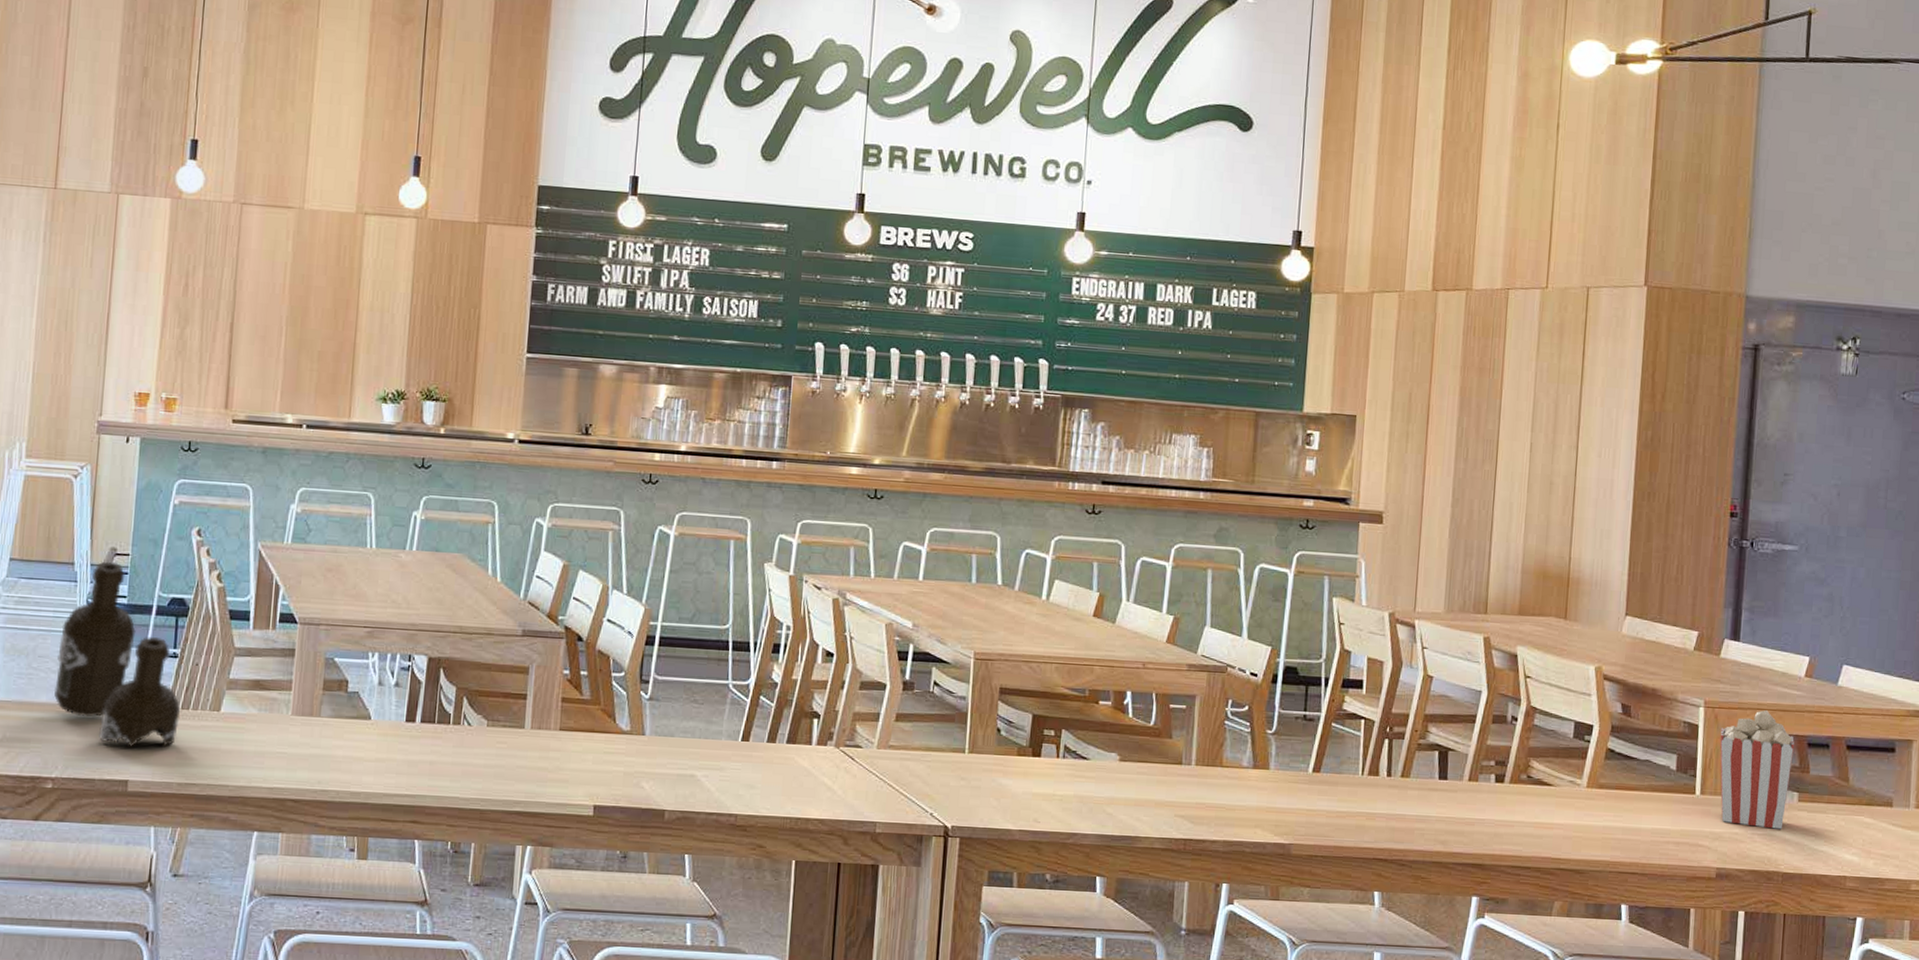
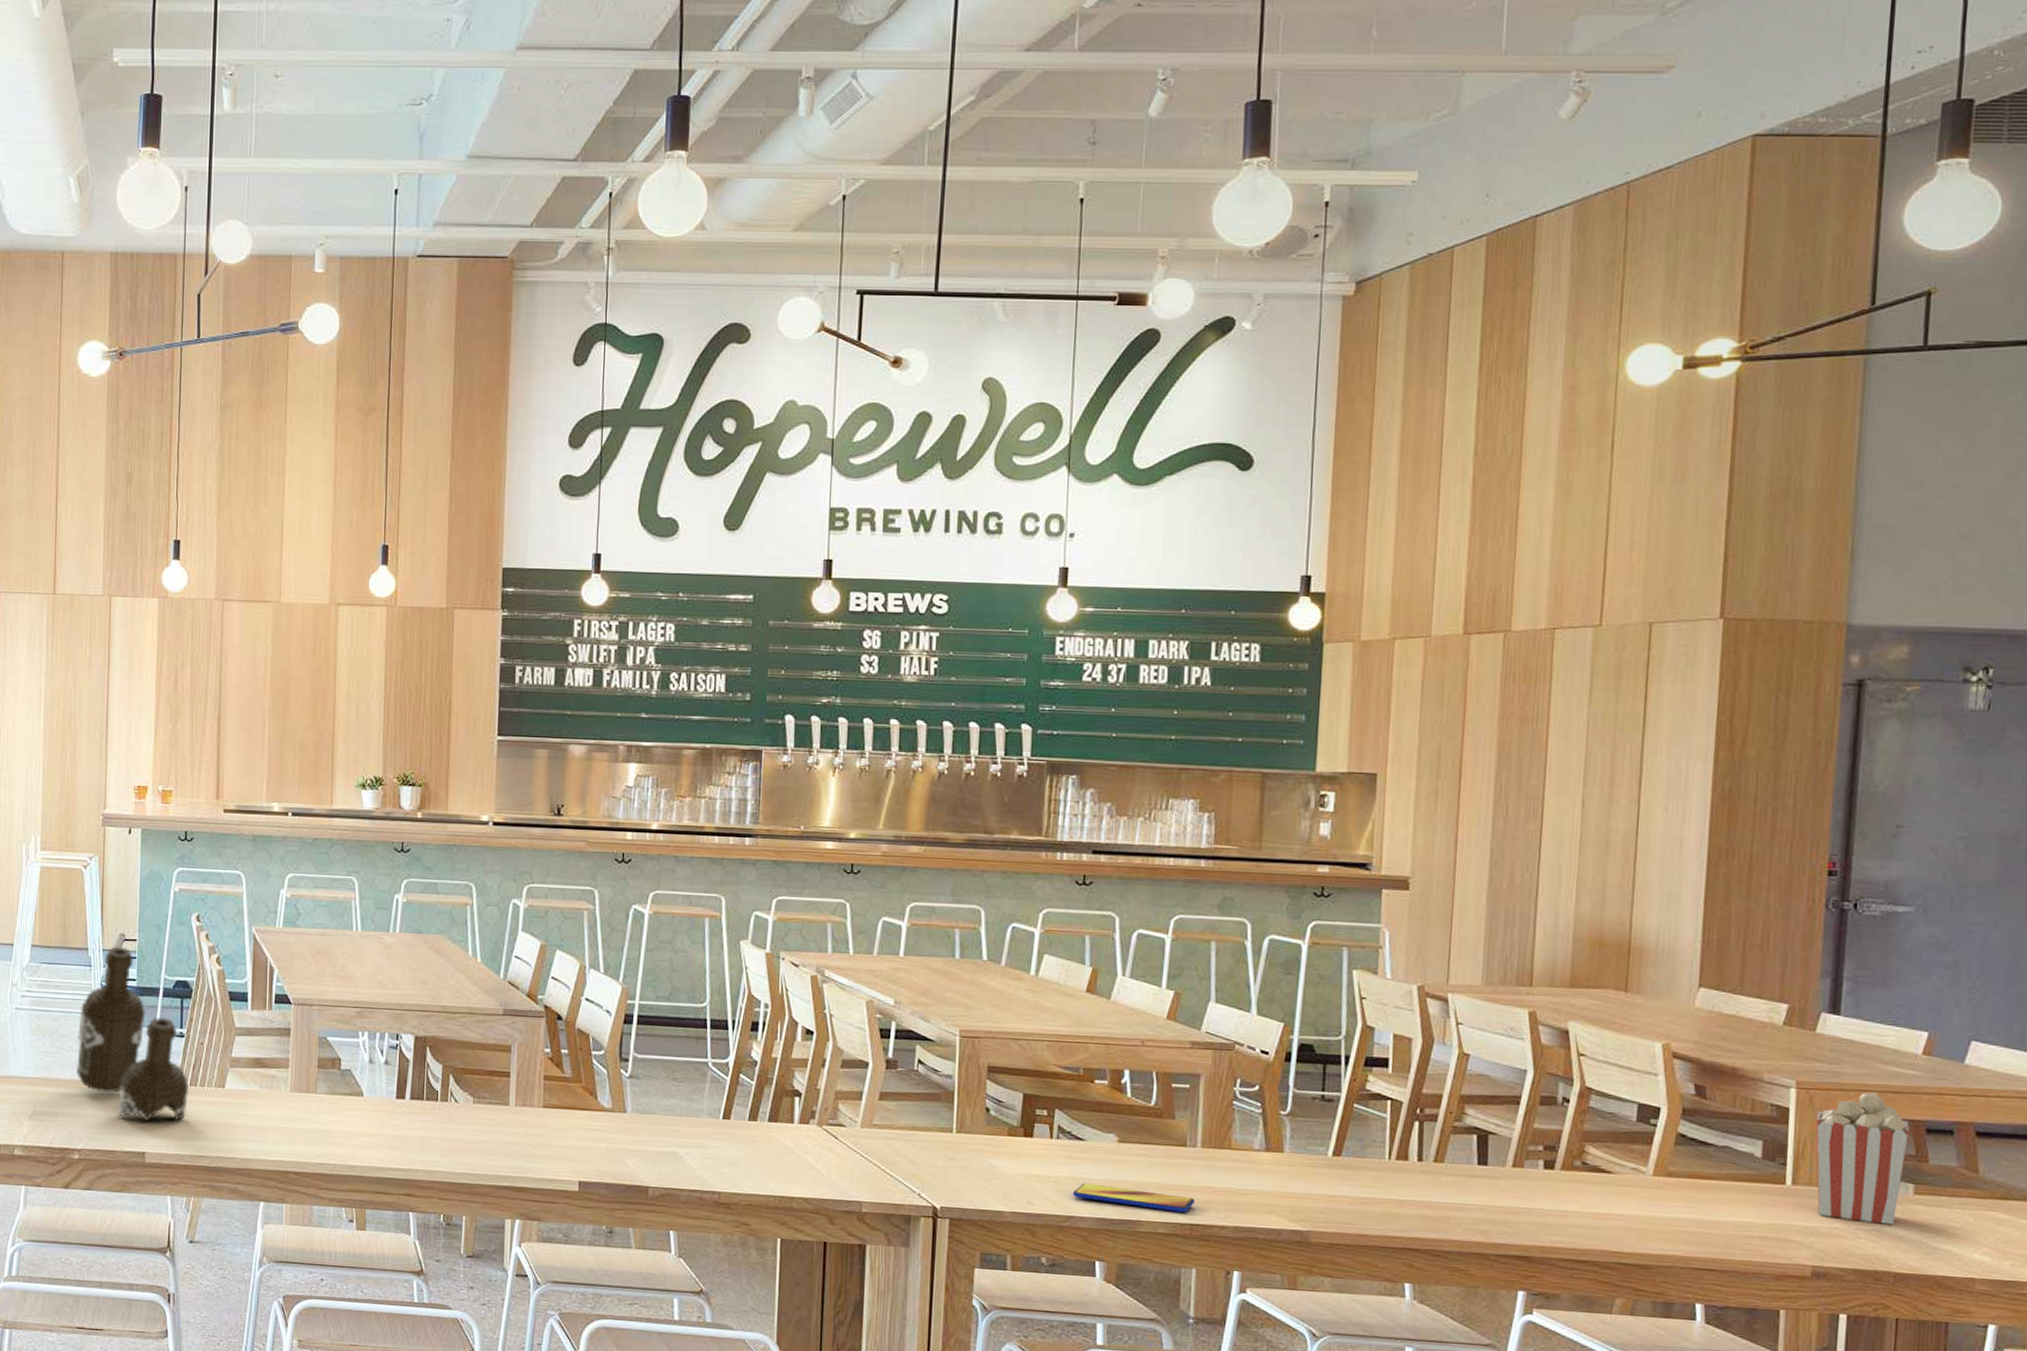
smartphone: none [1076,801,1188,828] -> present [1072,1183,1194,1213]

